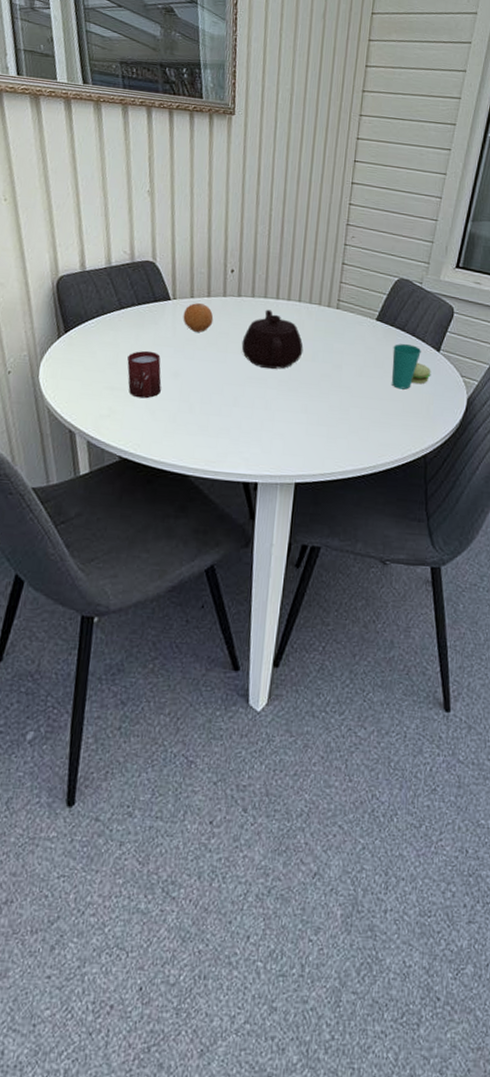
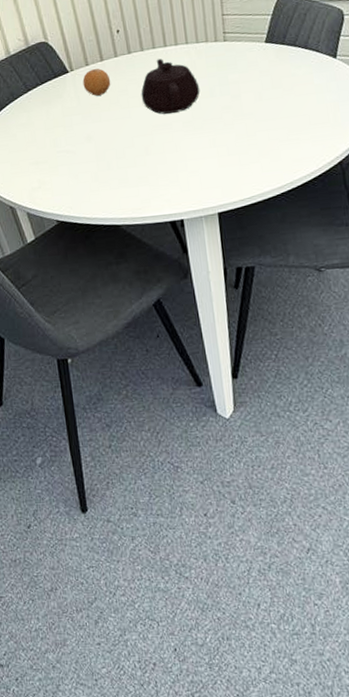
cup: present [127,350,162,399] -> none [43,122,79,167]
cup: present [392,344,431,390] -> none [287,58,332,104]

